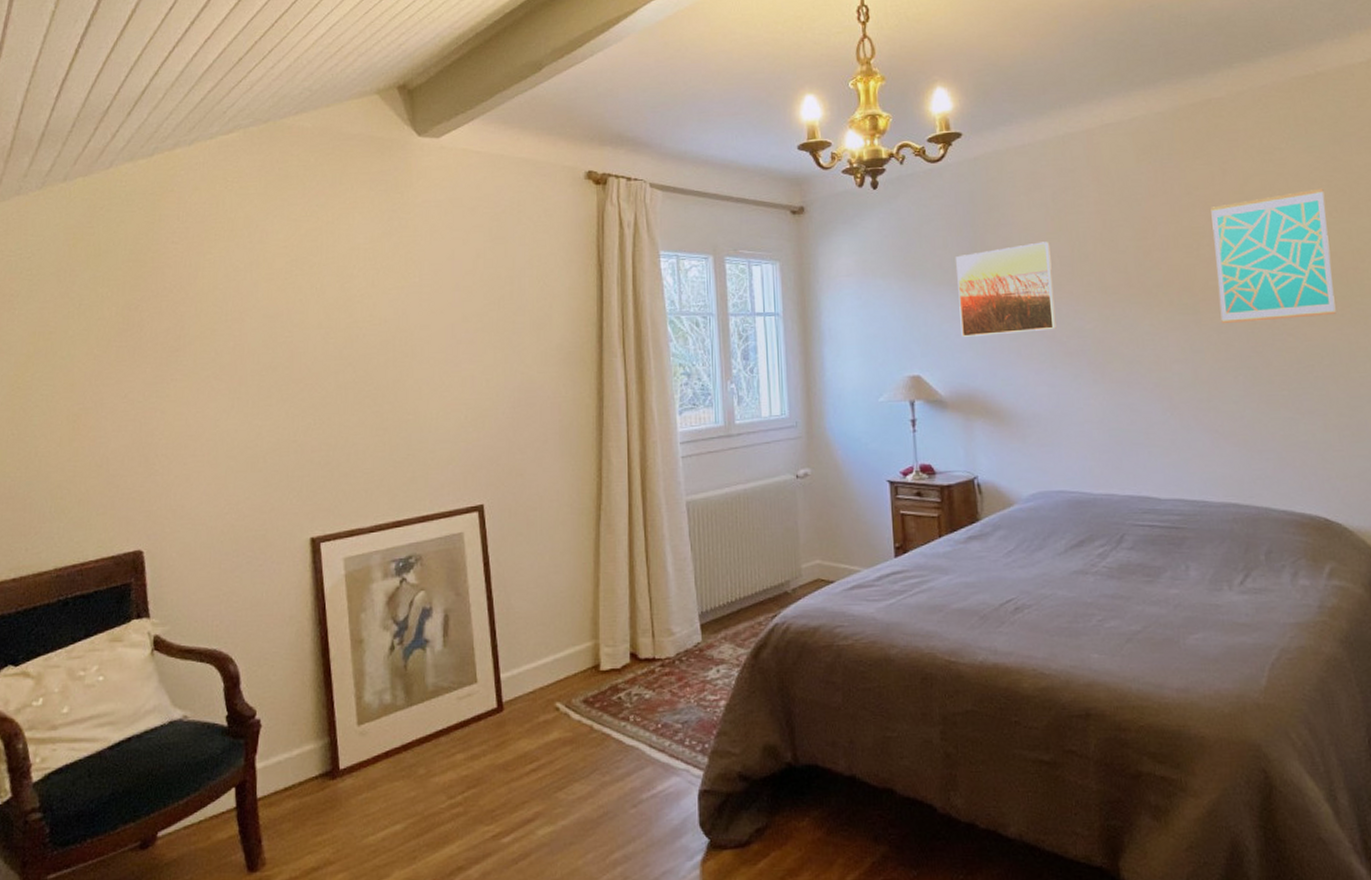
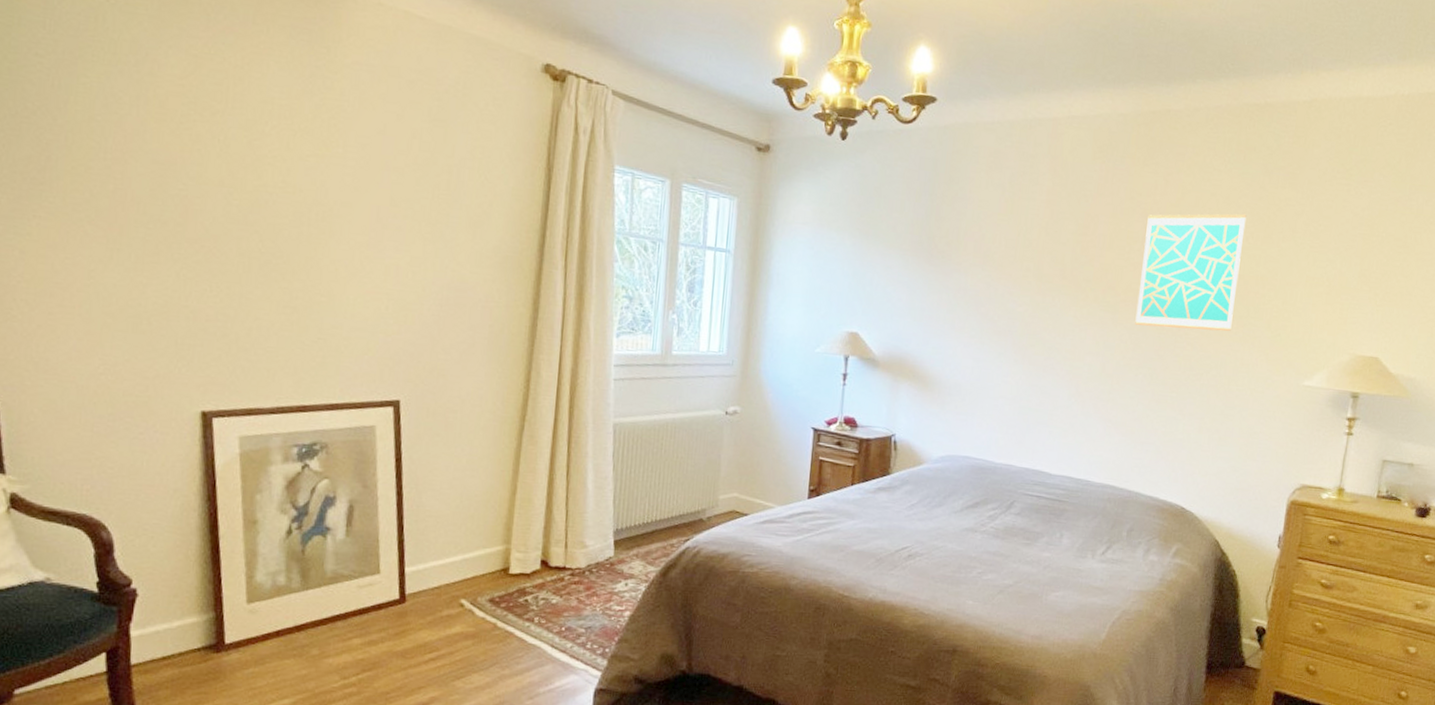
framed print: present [955,241,1057,337] -> none [903,221,1000,308]

